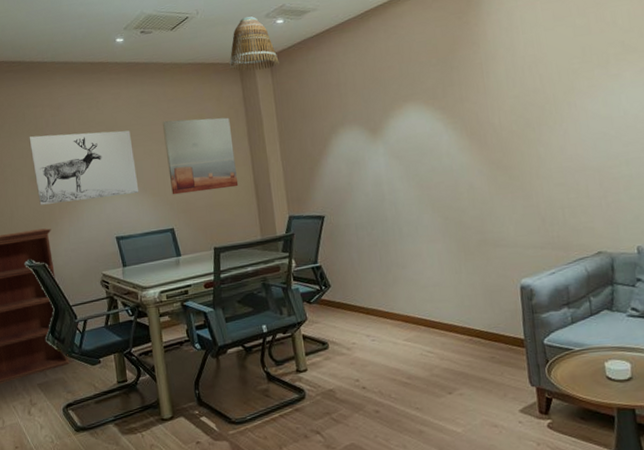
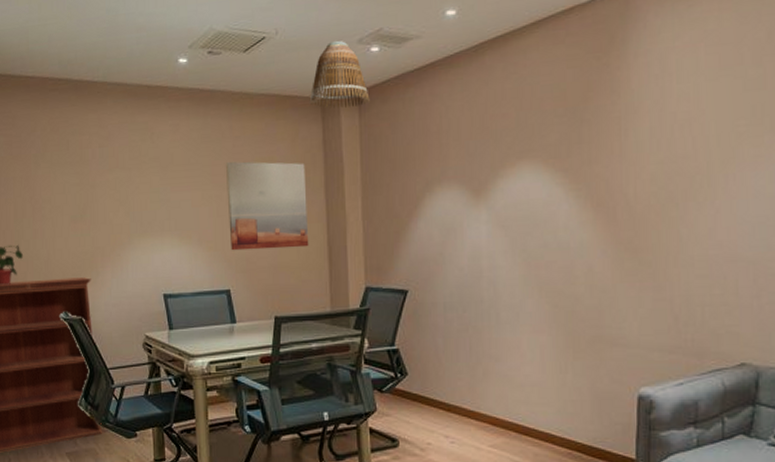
wall art: present [29,130,139,205] -> none [72,168,193,250]

